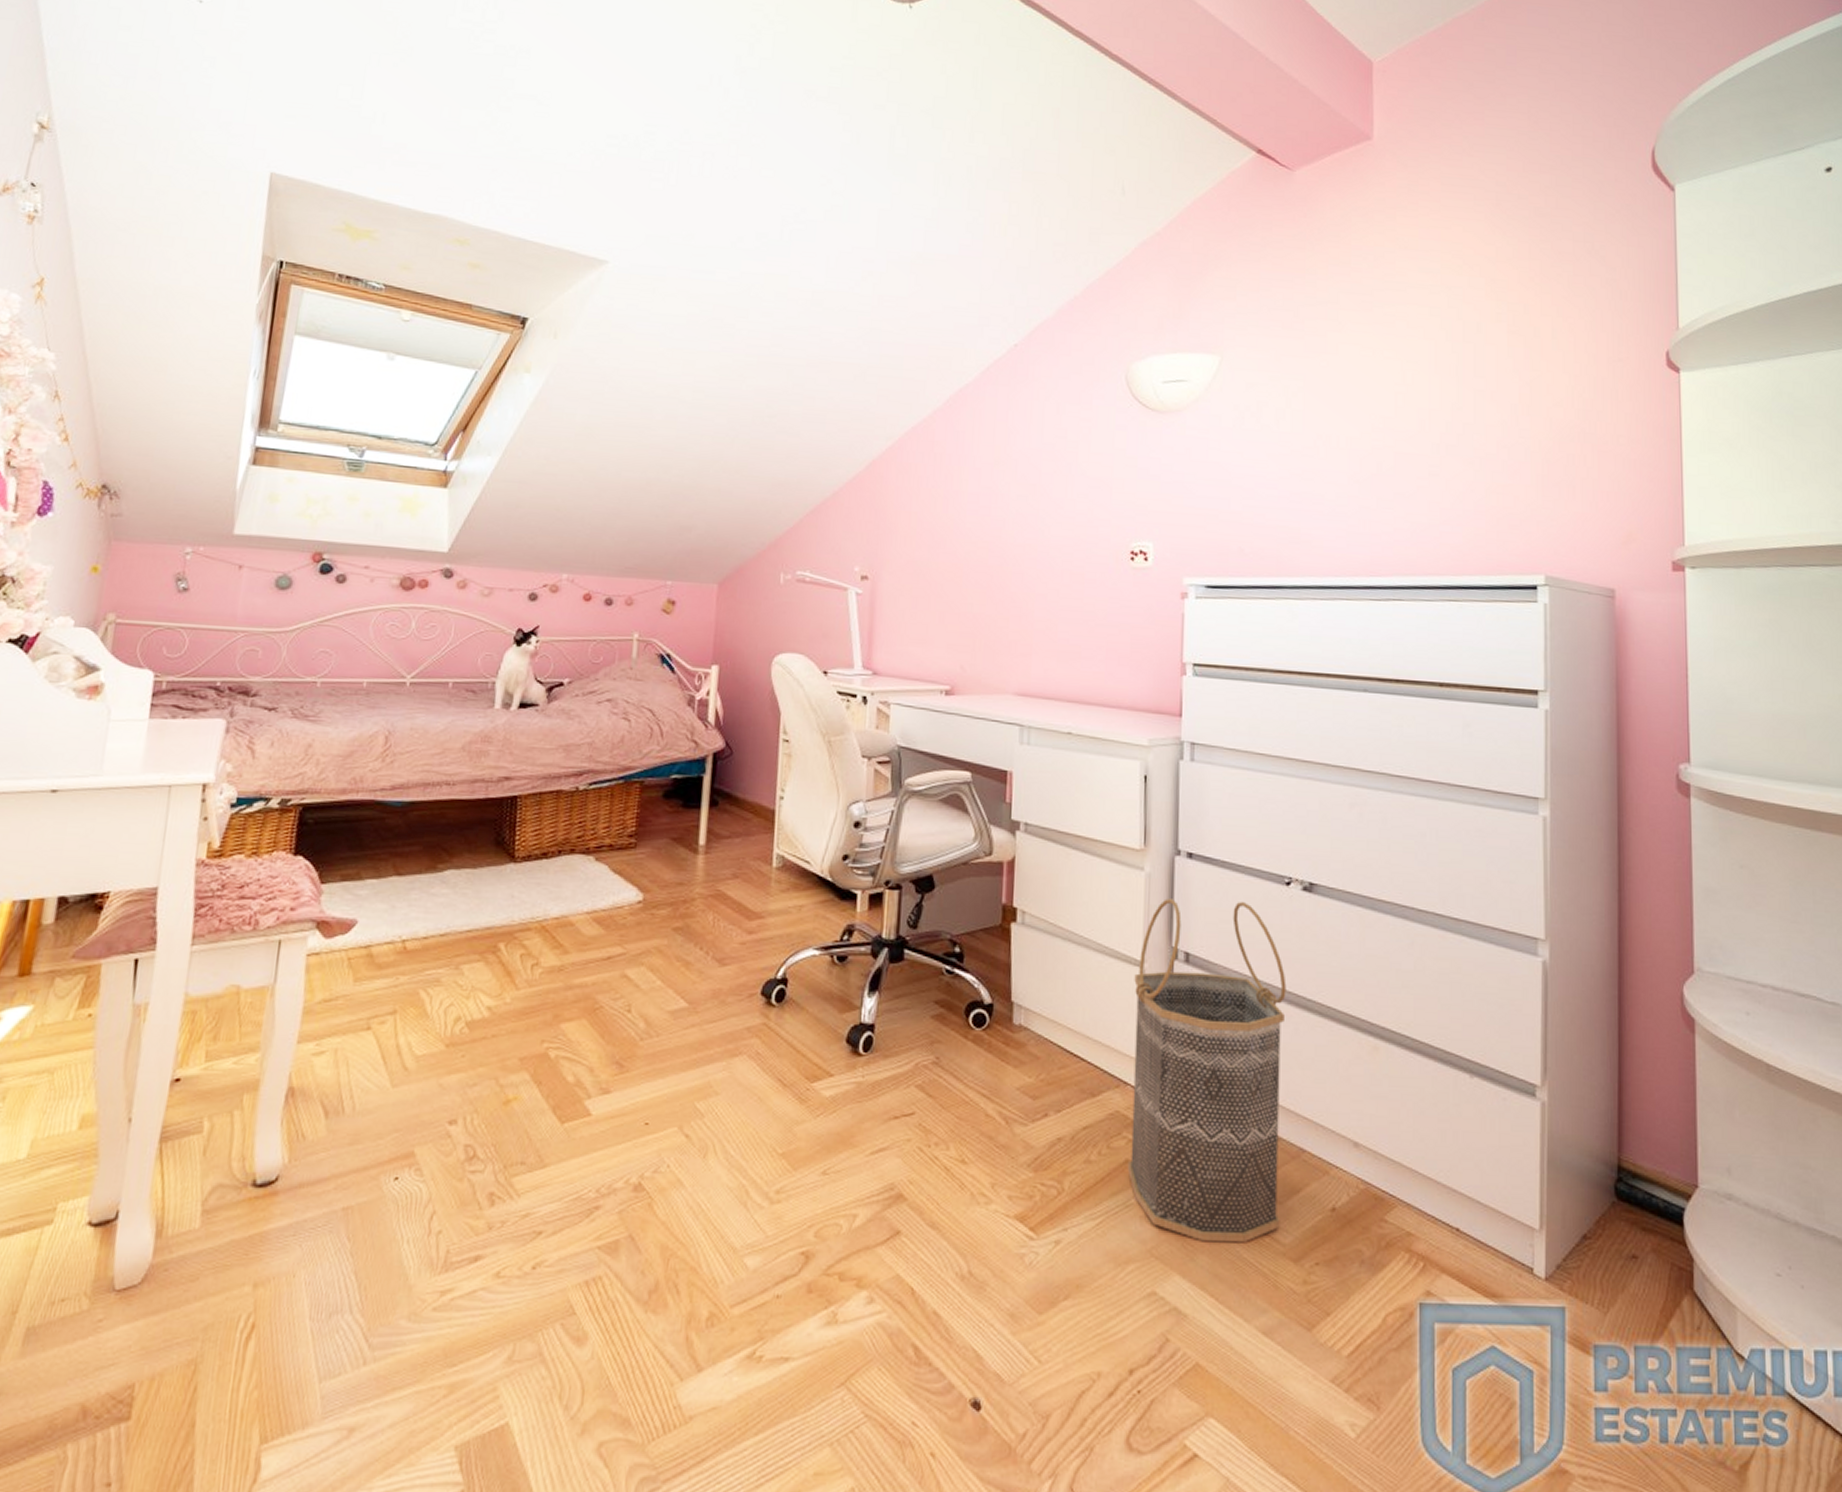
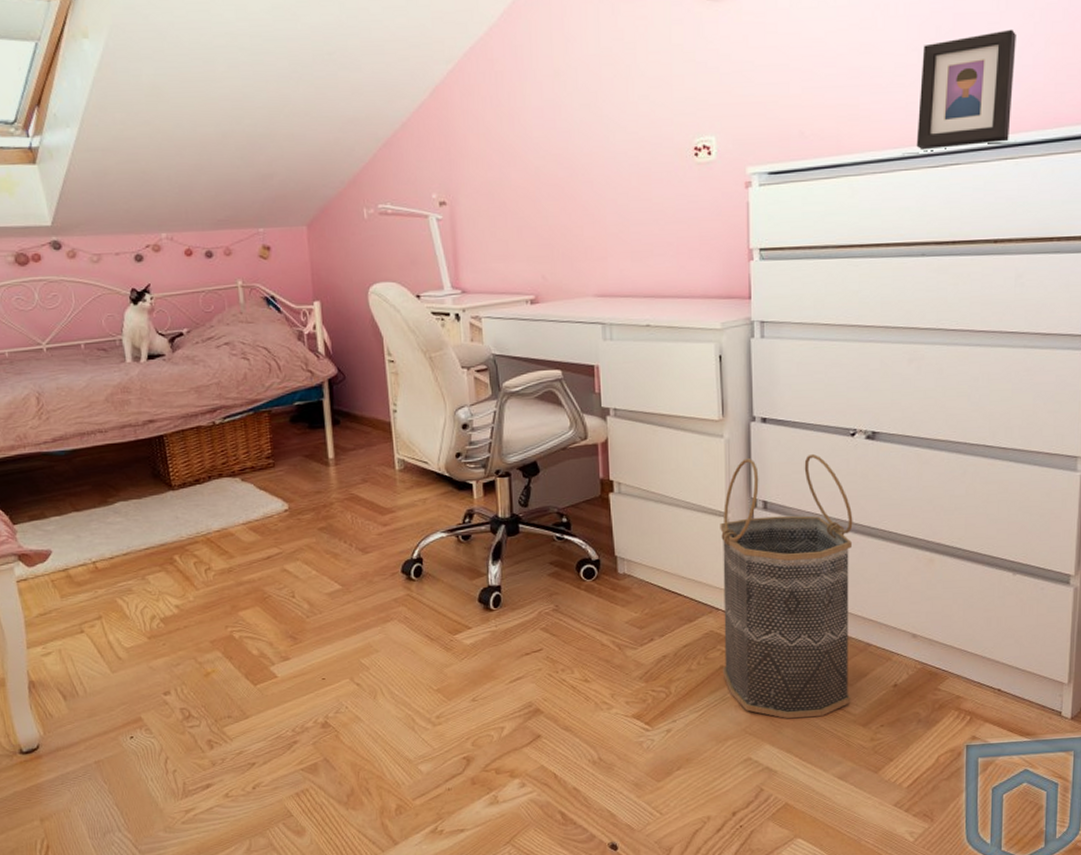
picture frame: none [1358,473,1457,583] -> present [916,29,1016,151]

